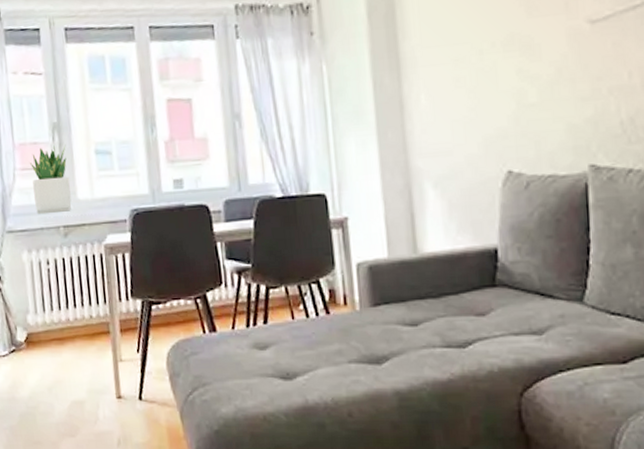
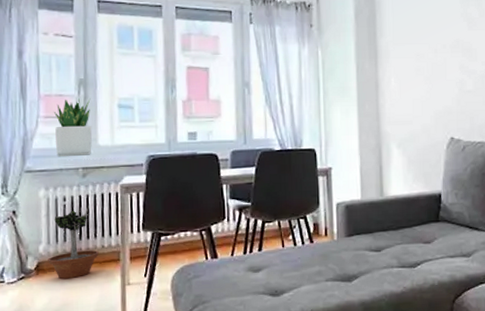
potted tree: none [36,269,88,354] -> present [48,205,99,279]

